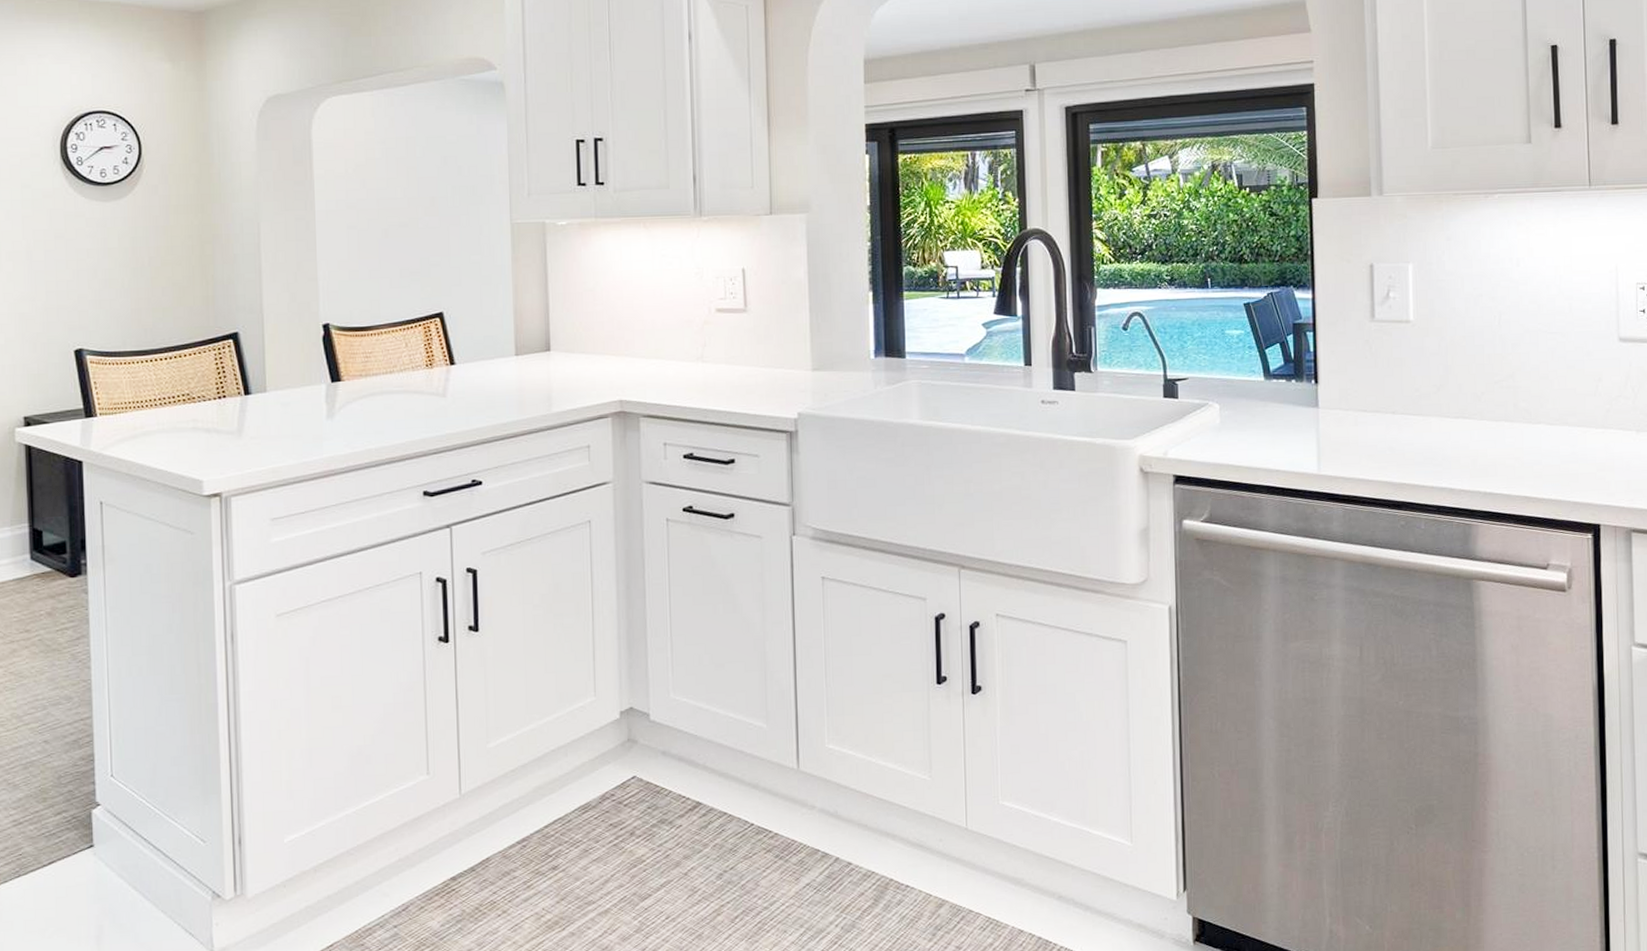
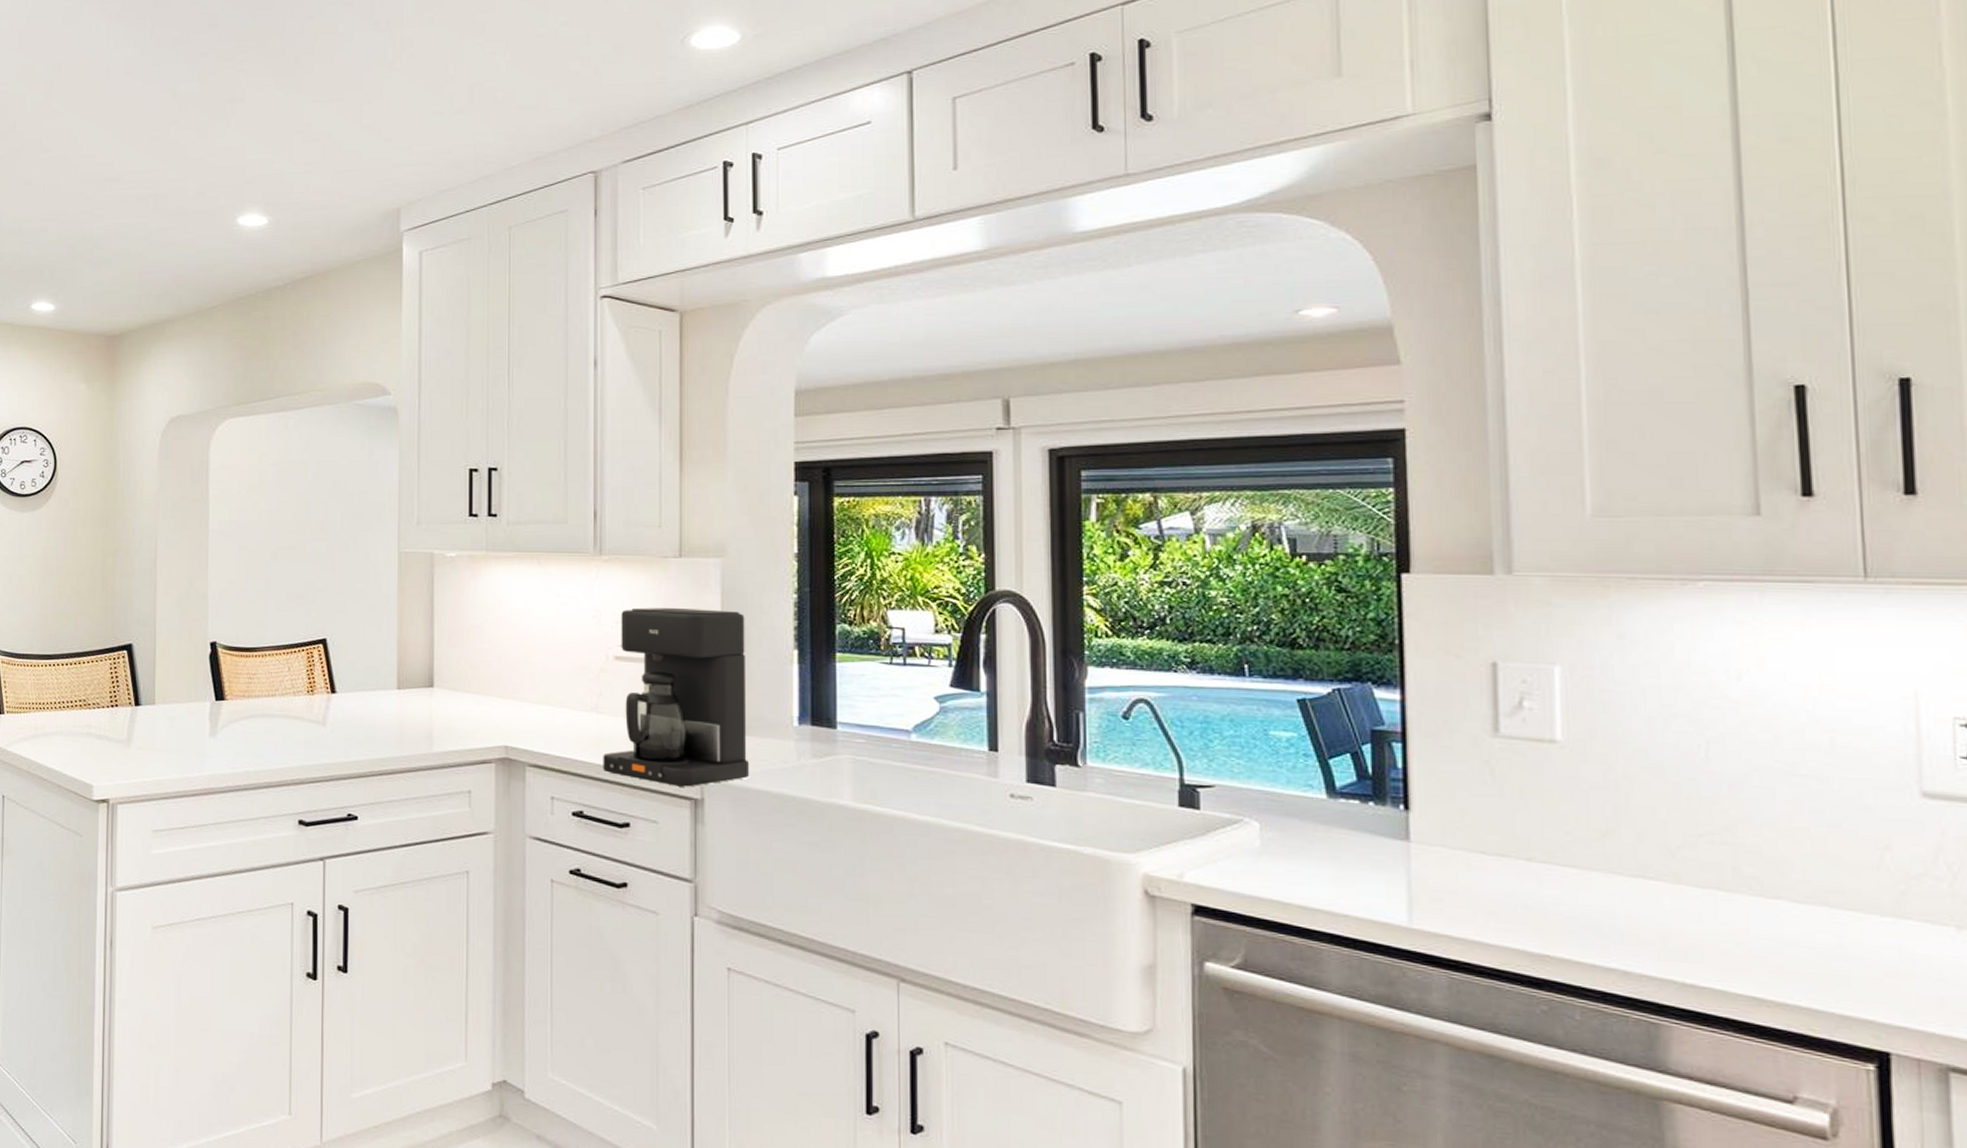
coffee maker: none [709,260,836,422] -> present [603,607,750,787]

